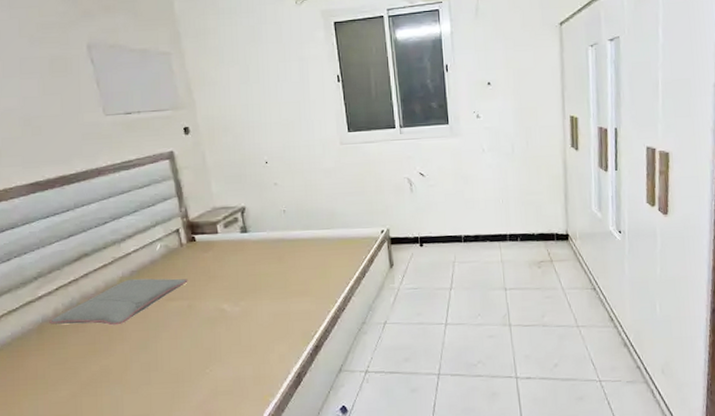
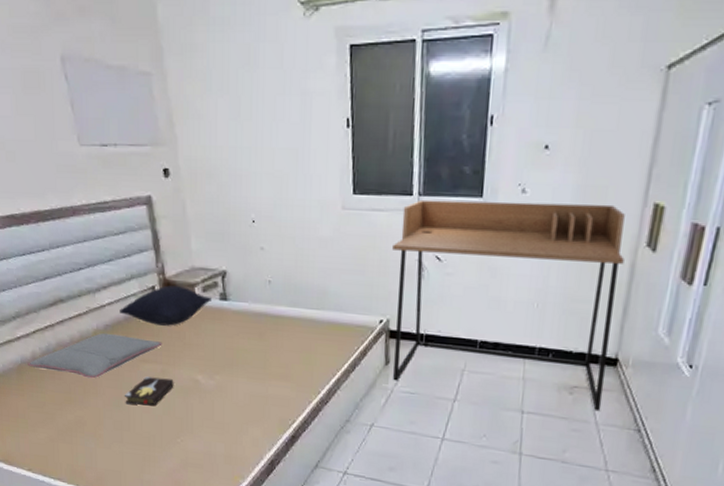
pillow: none [145,226,233,264] -> present [120,285,211,326]
hardback book: none [151,312,201,345] -> present [124,376,174,406]
desk: none [384,120,564,280] -> present [392,199,625,412]

